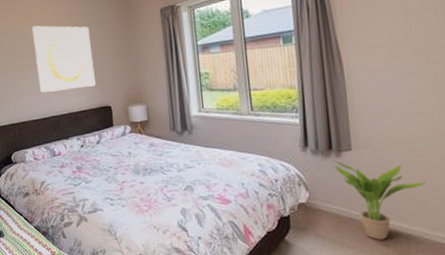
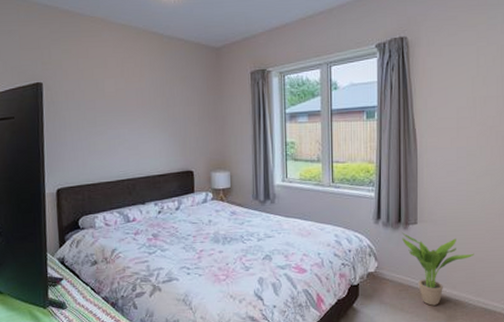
wall art: present [31,25,96,93] -> none [108,77,178,152]

